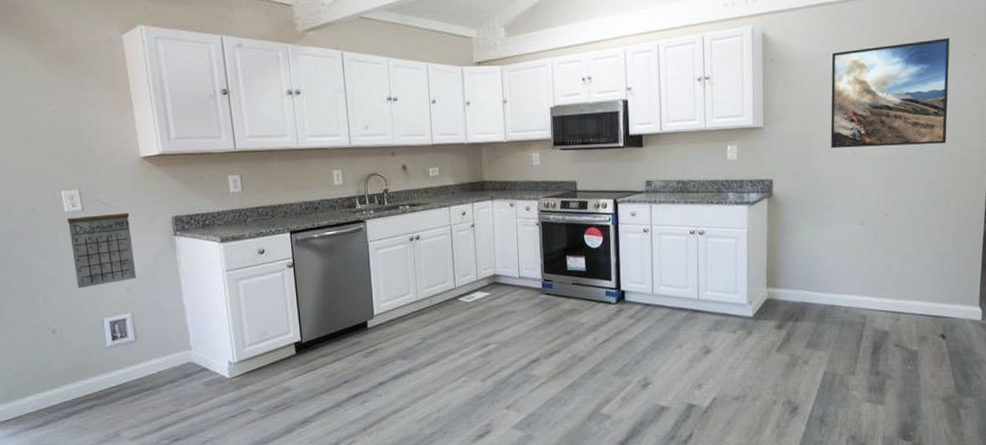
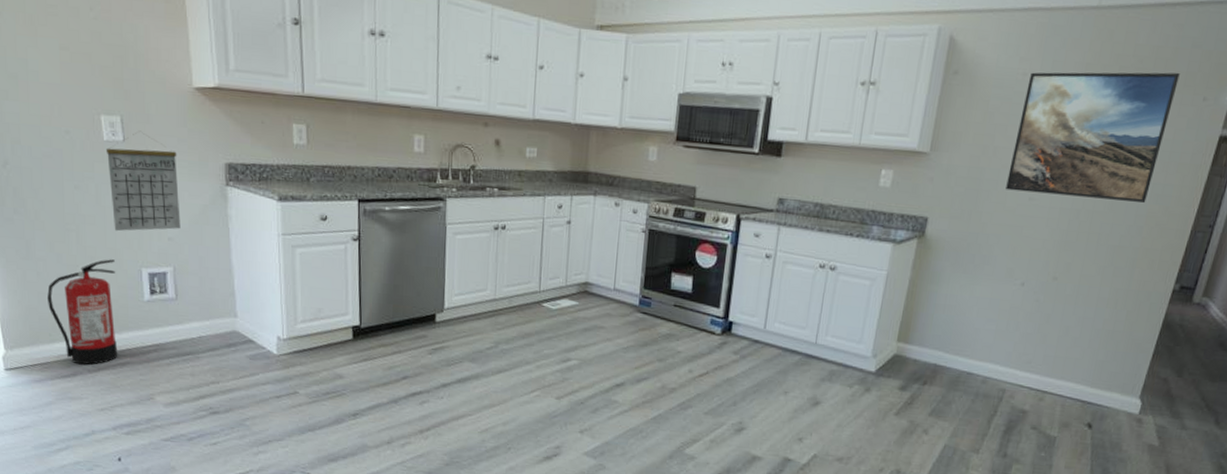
fire extinguisher: none [19,314,86,414] -> present [47,259,118,365]

